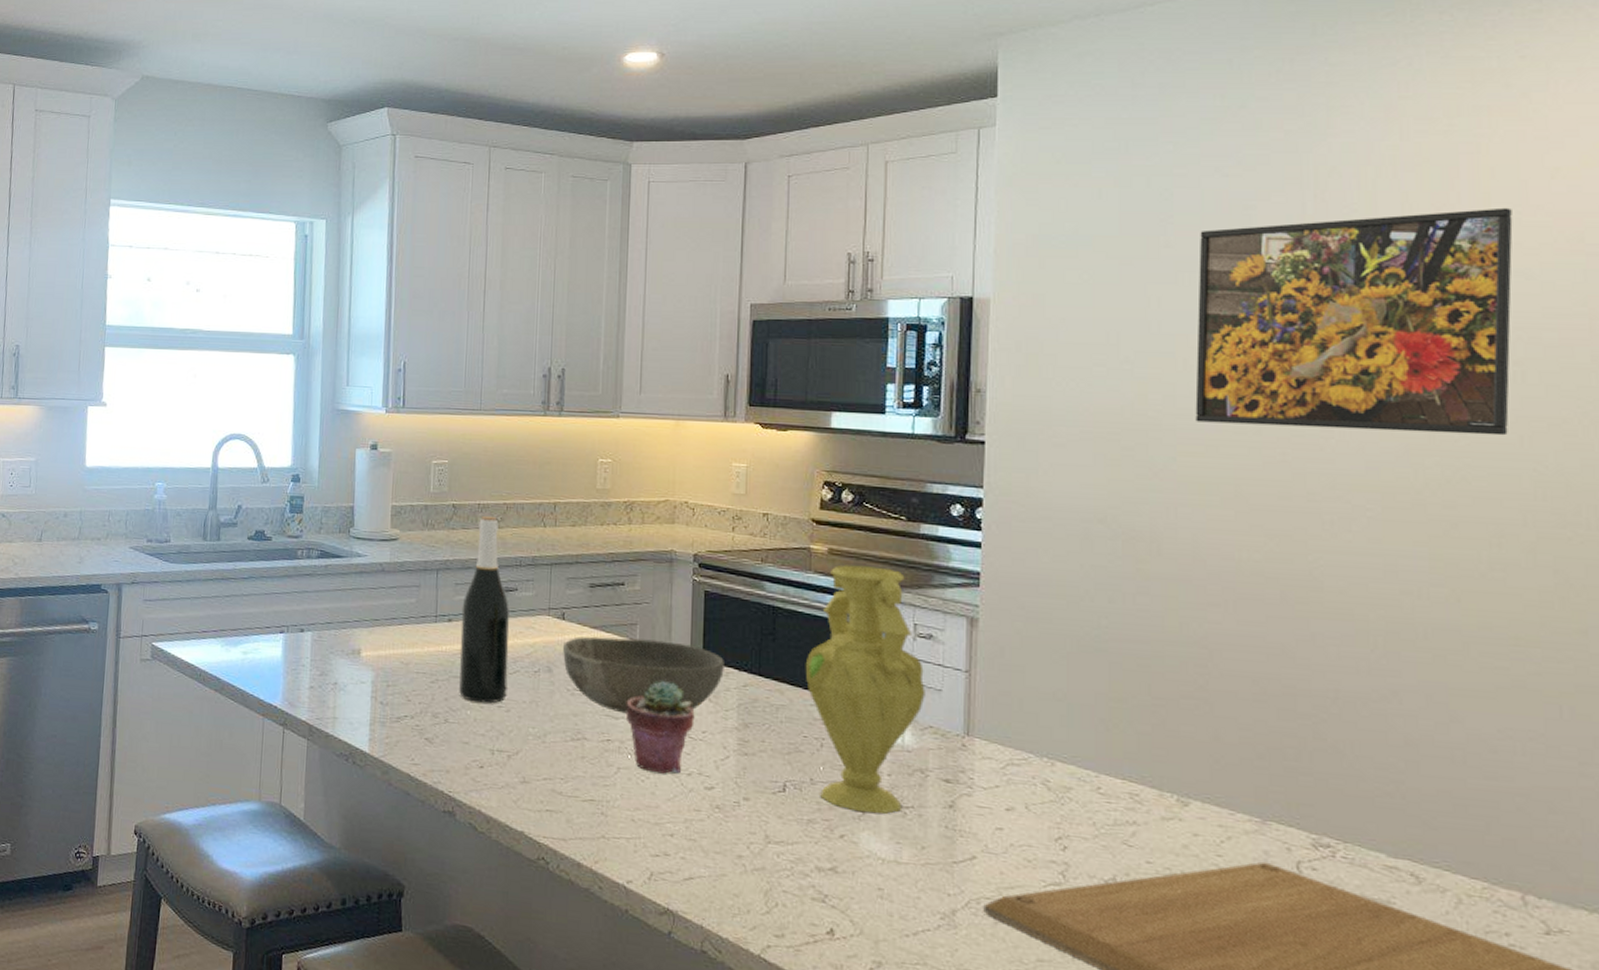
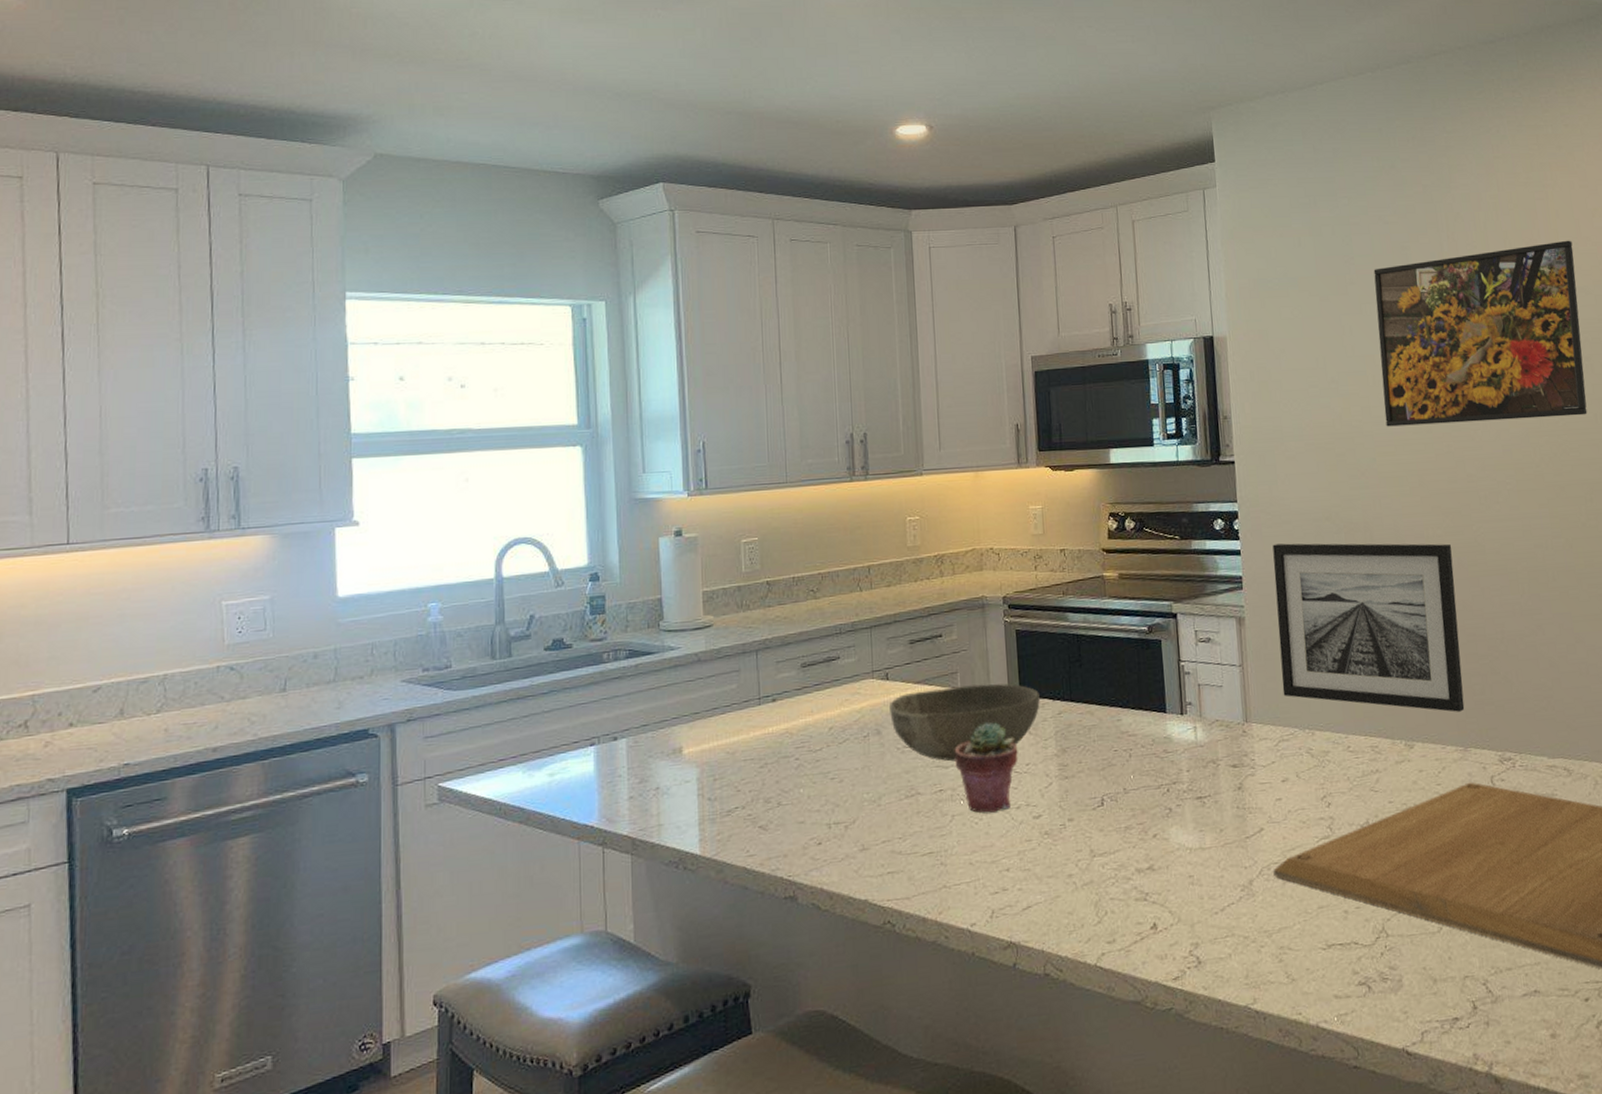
wine bottle: present [459,515,510,703] -> none [785,587,839,779]
vase: present [805,565,925,814] -> none [1109,584,1210,811]
wall art: none [1018,541,1273,776] -> present [1272,543,1465,712]

